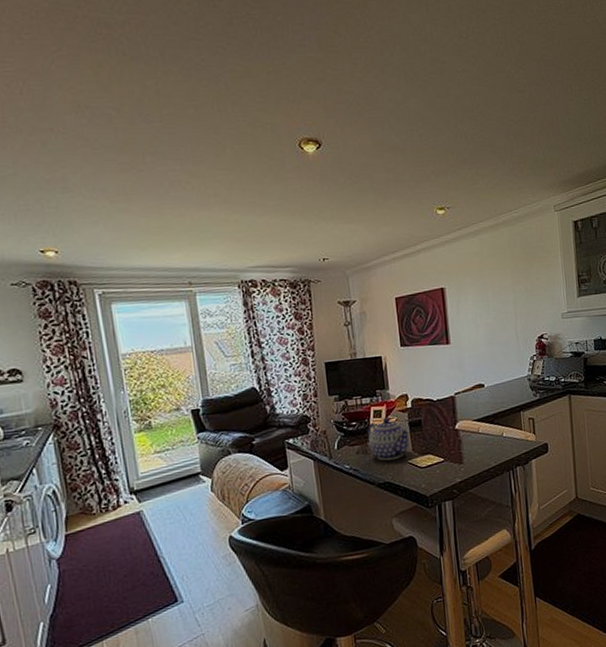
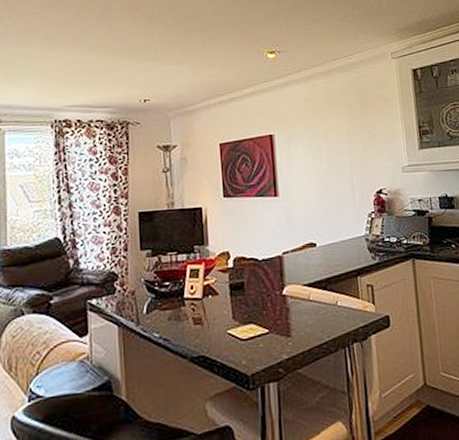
teapot: present [367,417,411,461] -> none [181,277,232,330]

